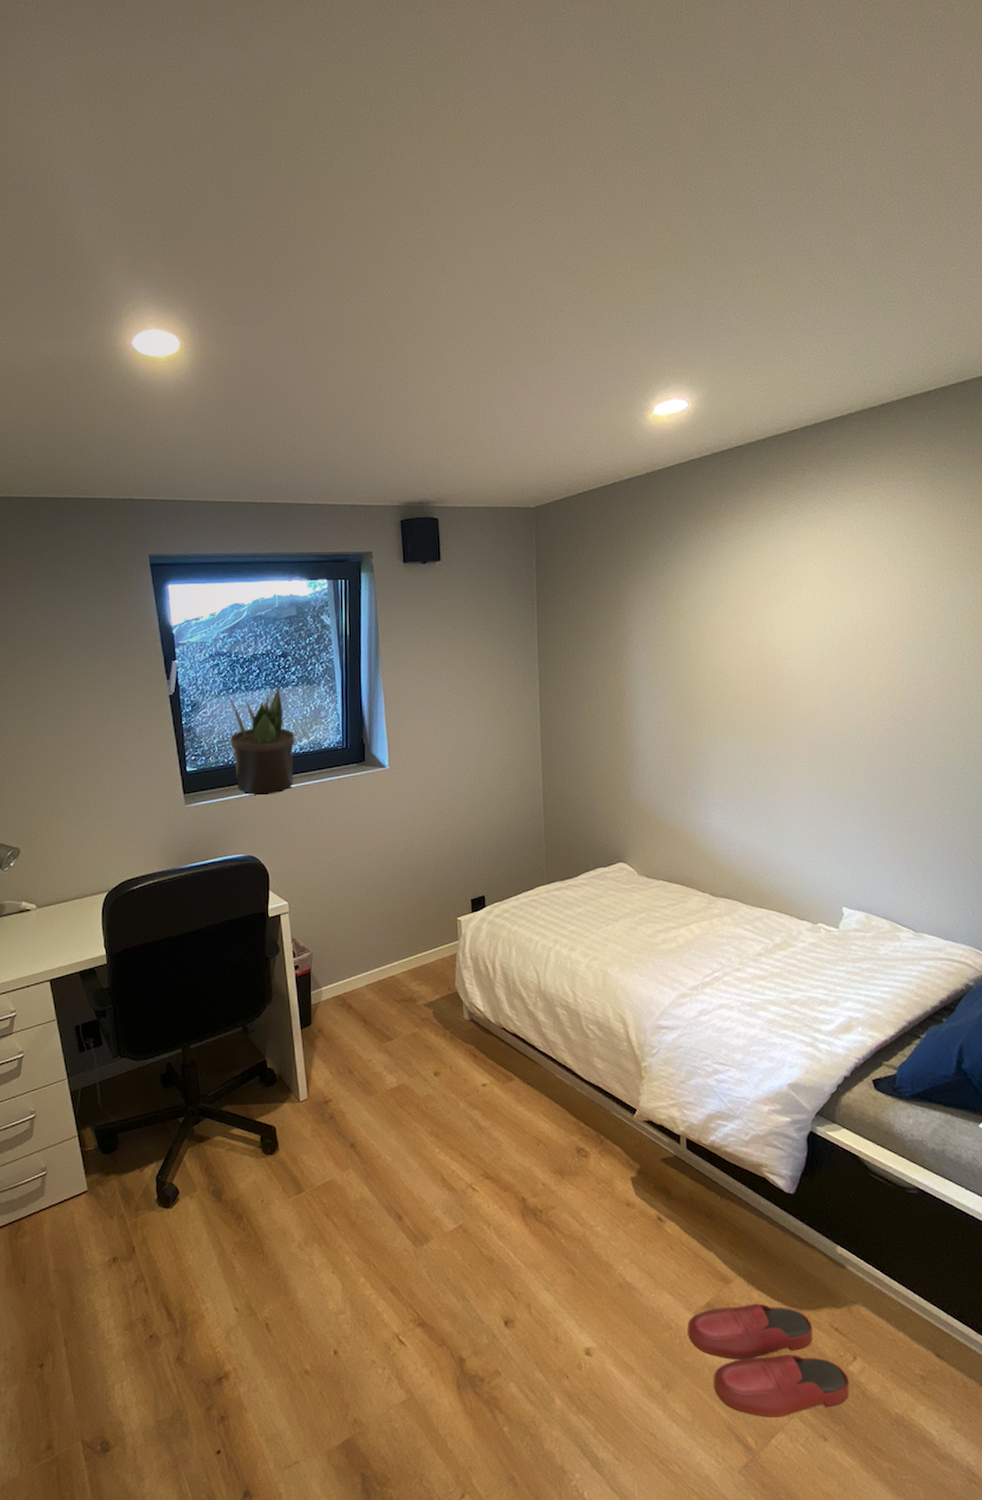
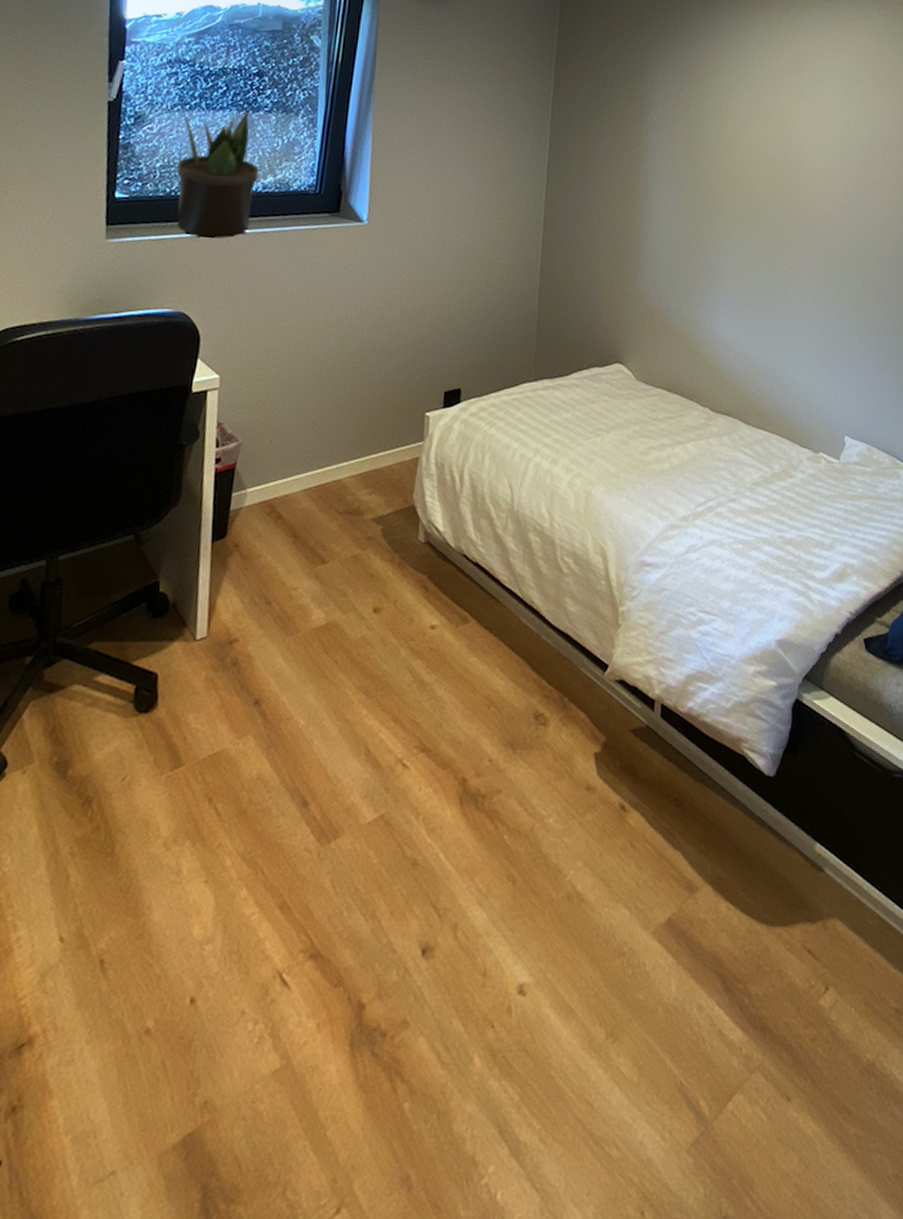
slippers: present [687,1303,850,1418] -> none [642,918,820,1073]

